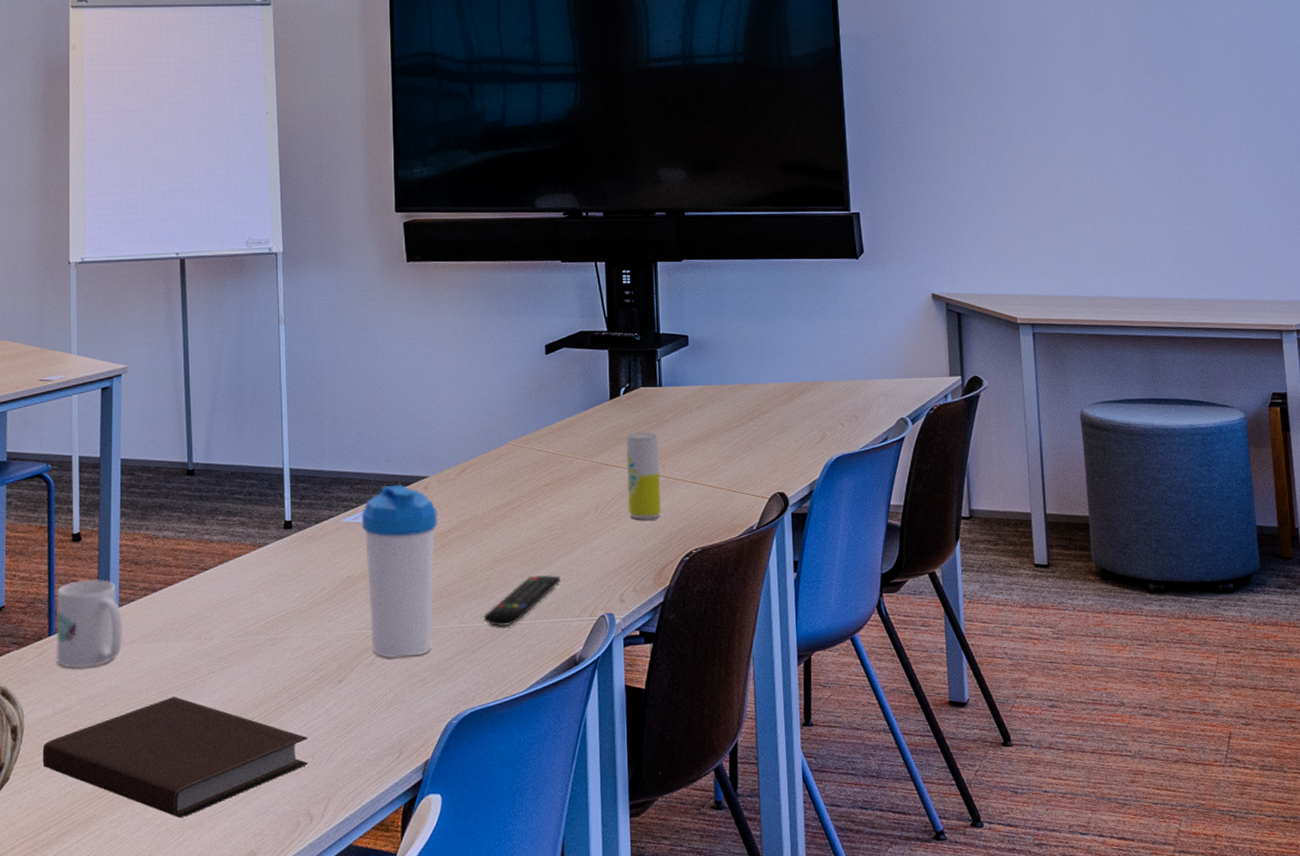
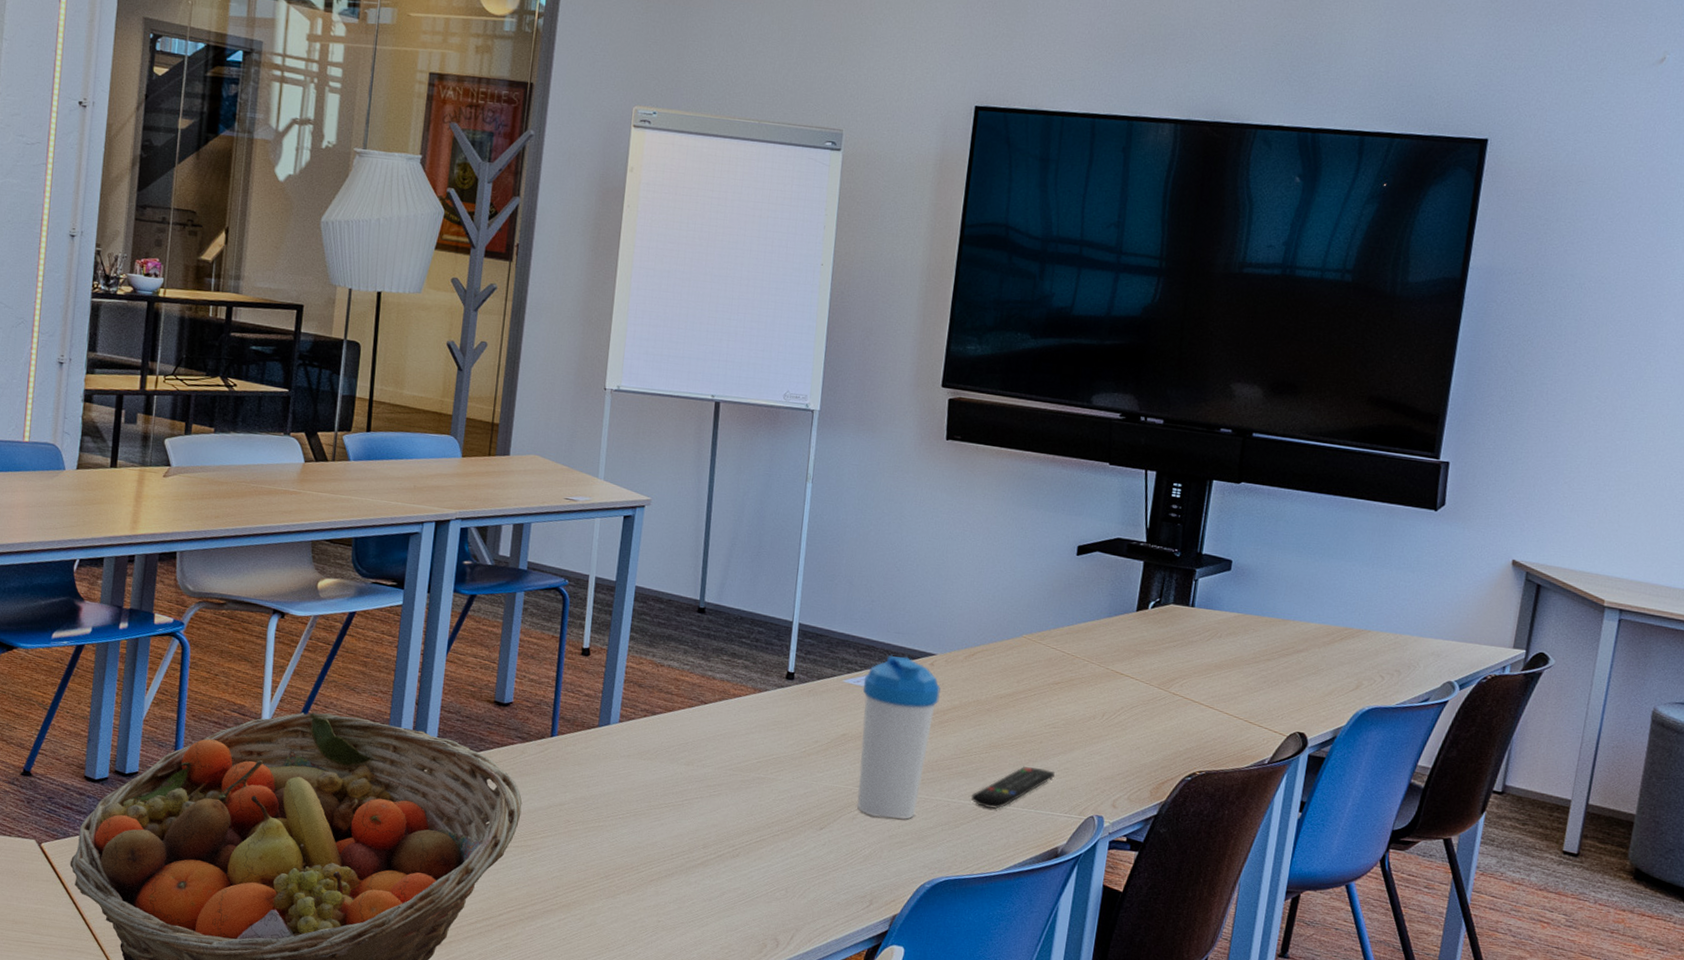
notebook: present [42,696,309,818] -> none [534,811,784,919]
mug: present [56,579,123,669] -> none [556,691,622,772]
beverage can: present [625,431,661,521] -> none [1136,647,1181,736]

